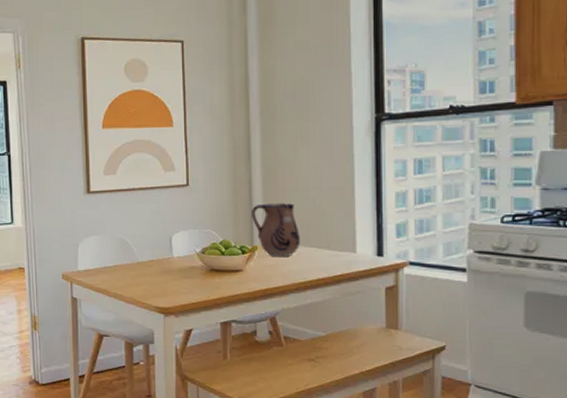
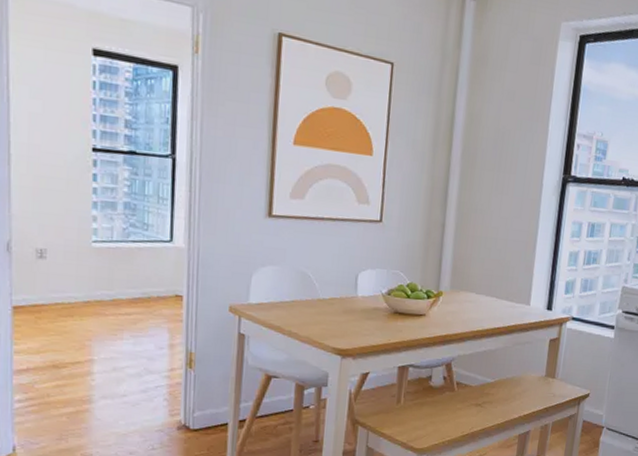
ceramic pitcher: present [252,202,300,258] -> none [440,249,484,305]

